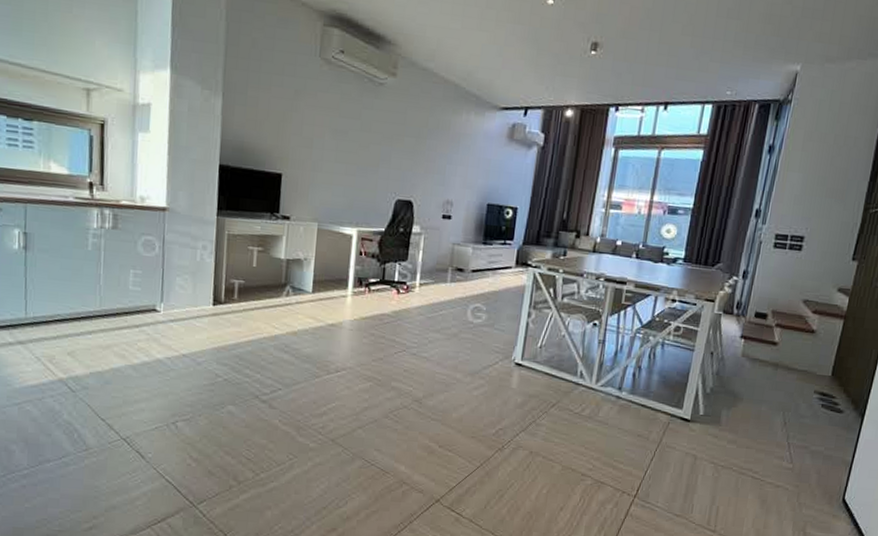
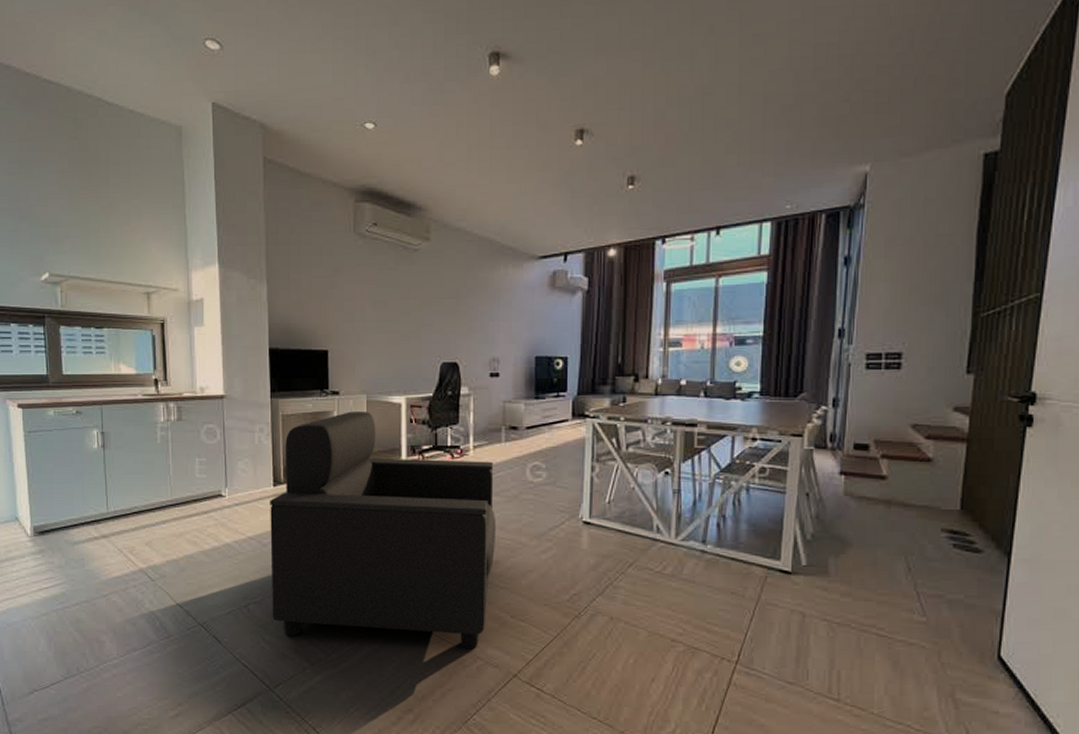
armchair: none [201,238,438,475] -> present [270,411,497,650]

